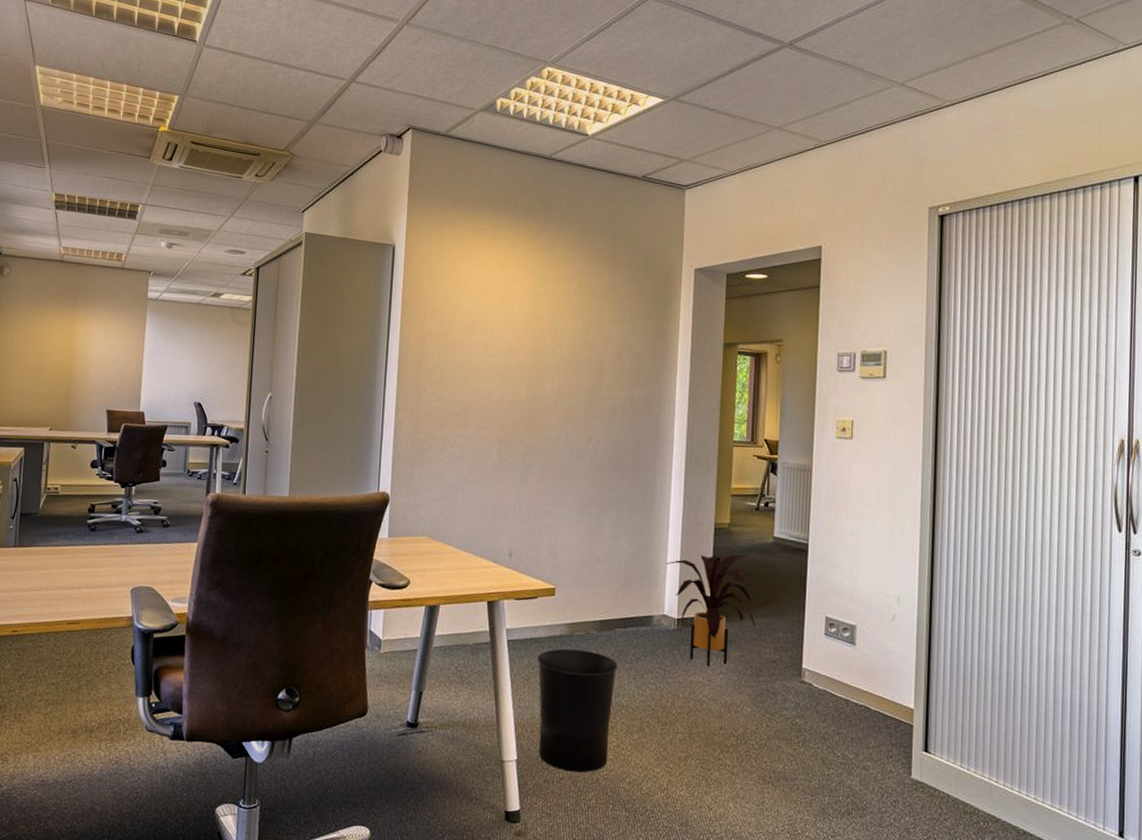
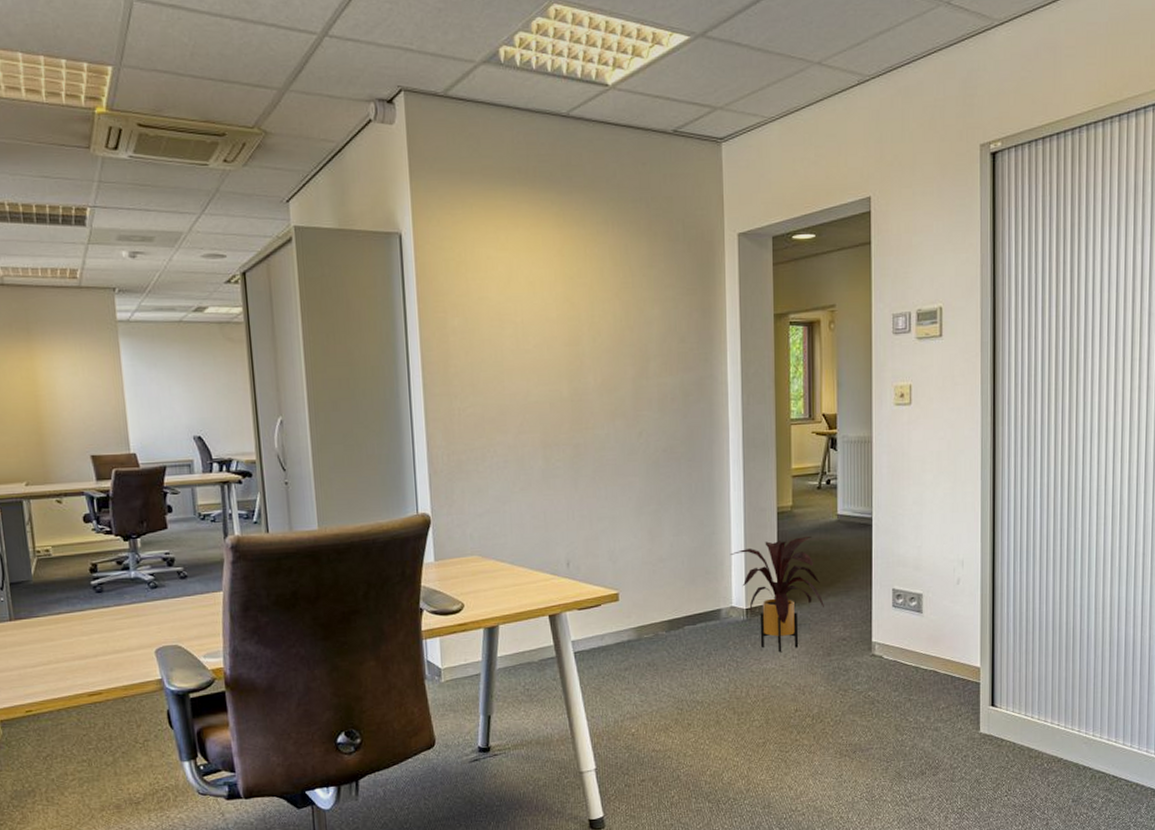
waste bin: present [537,648,618,773] -> none [606,652,690,773]

